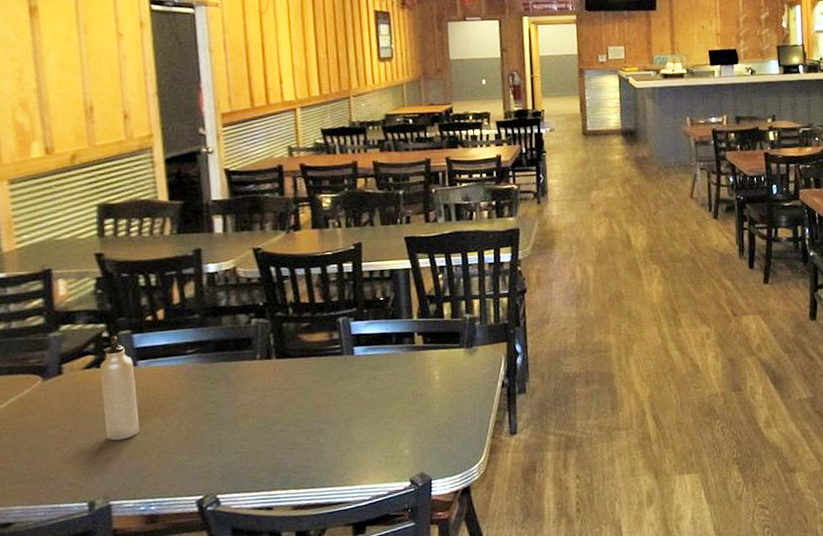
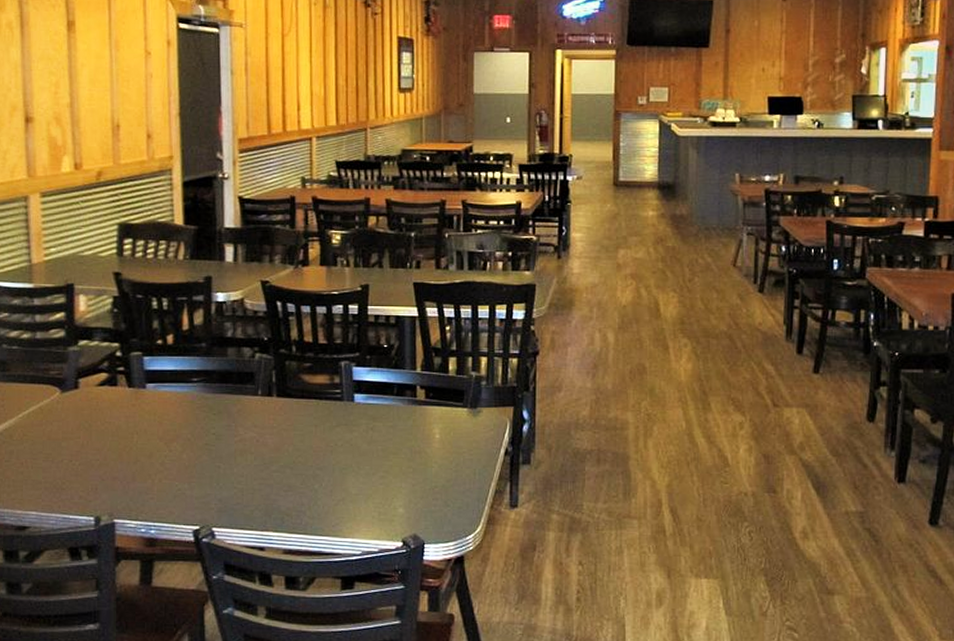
water bottle: present [100,336,140,441] -> none [112,356,145,460]

